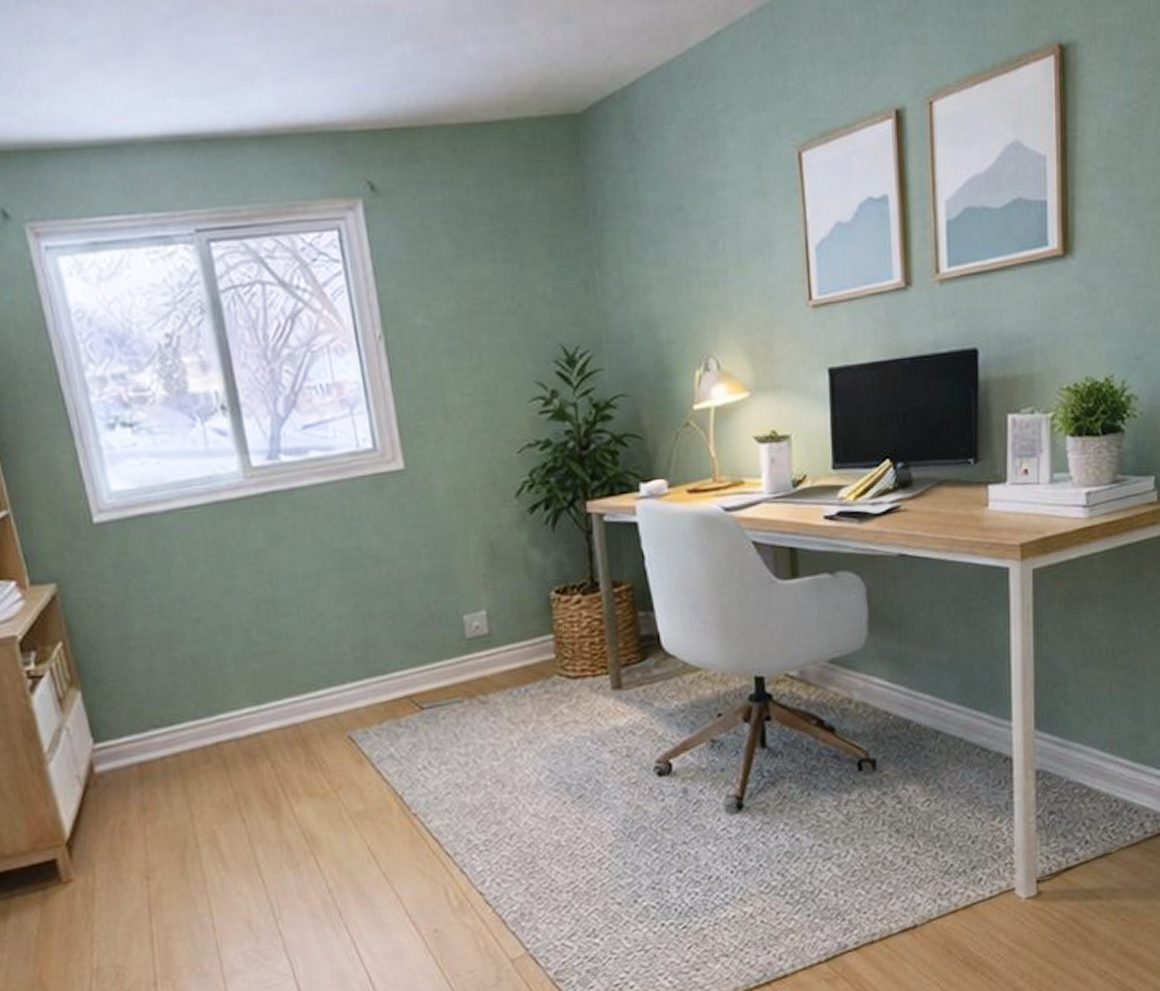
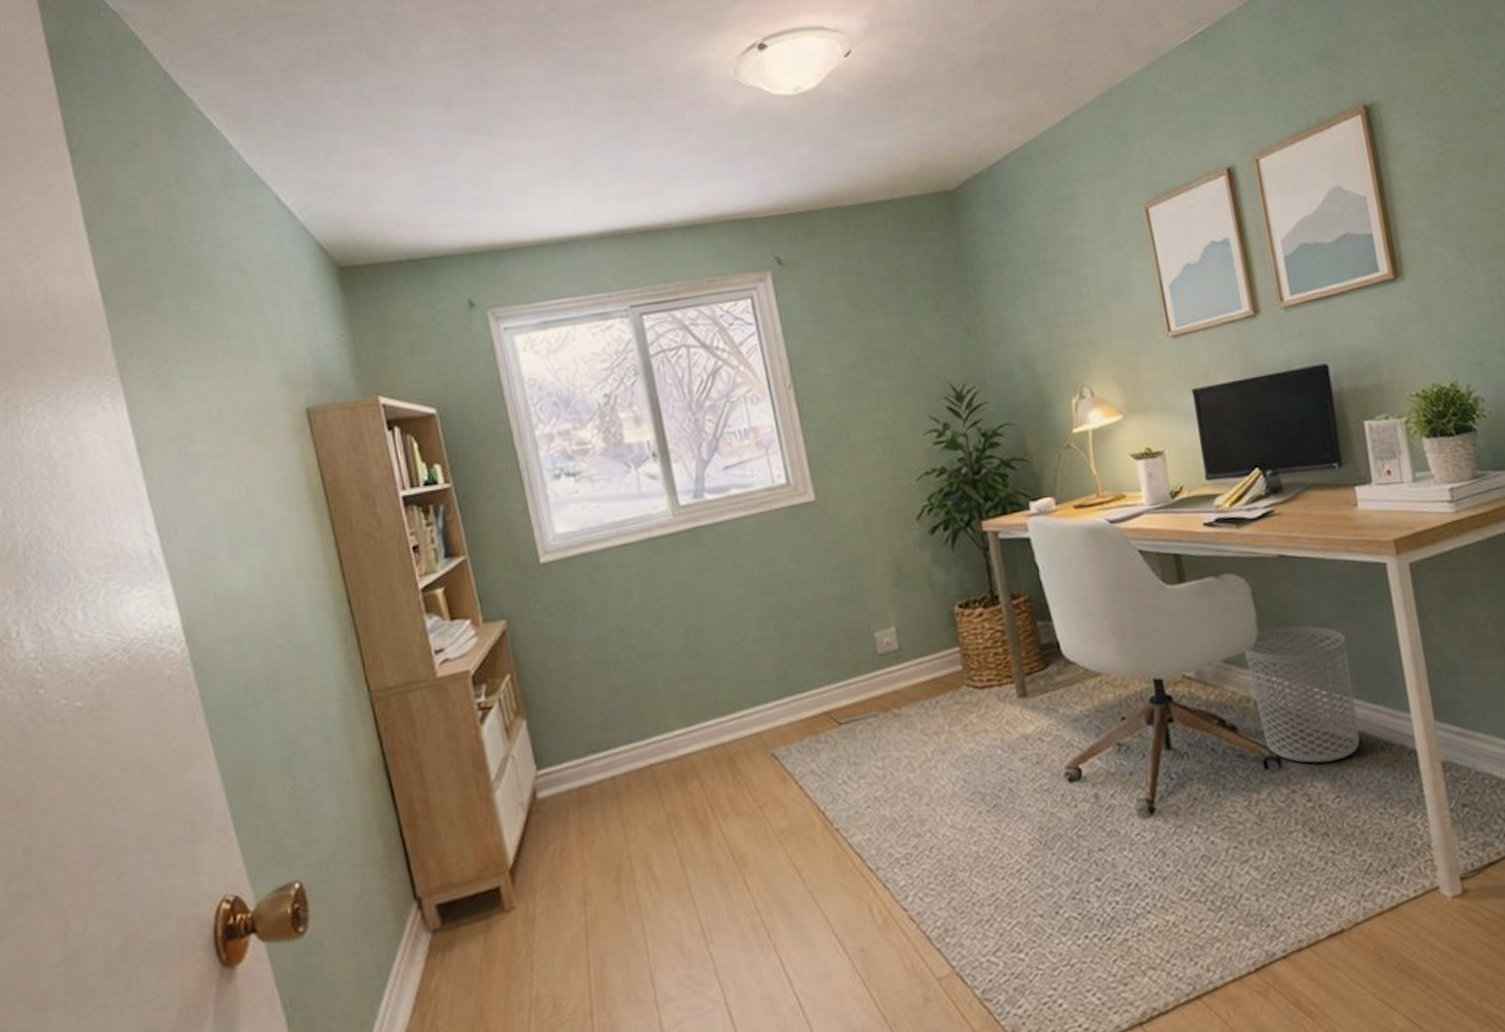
waste bin: none [852,629,958,767] -> present [1245,626,1360,763]

